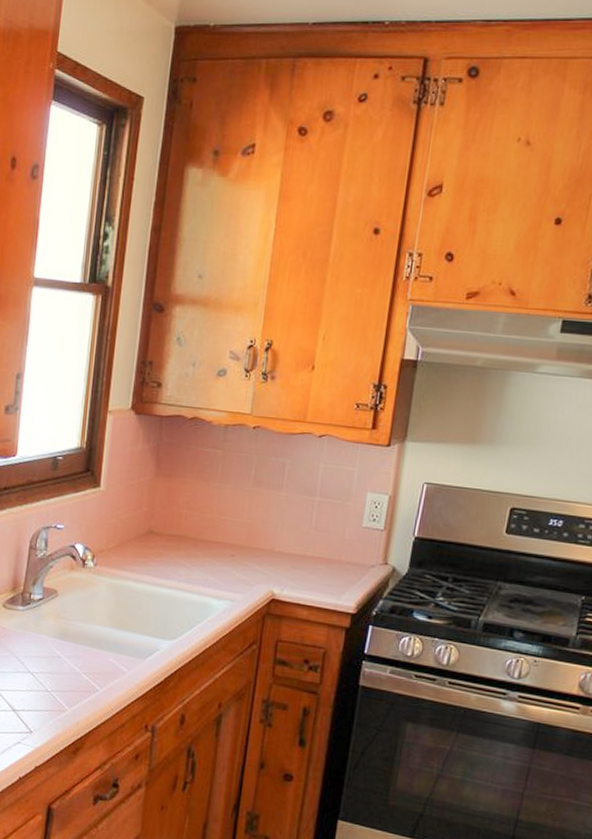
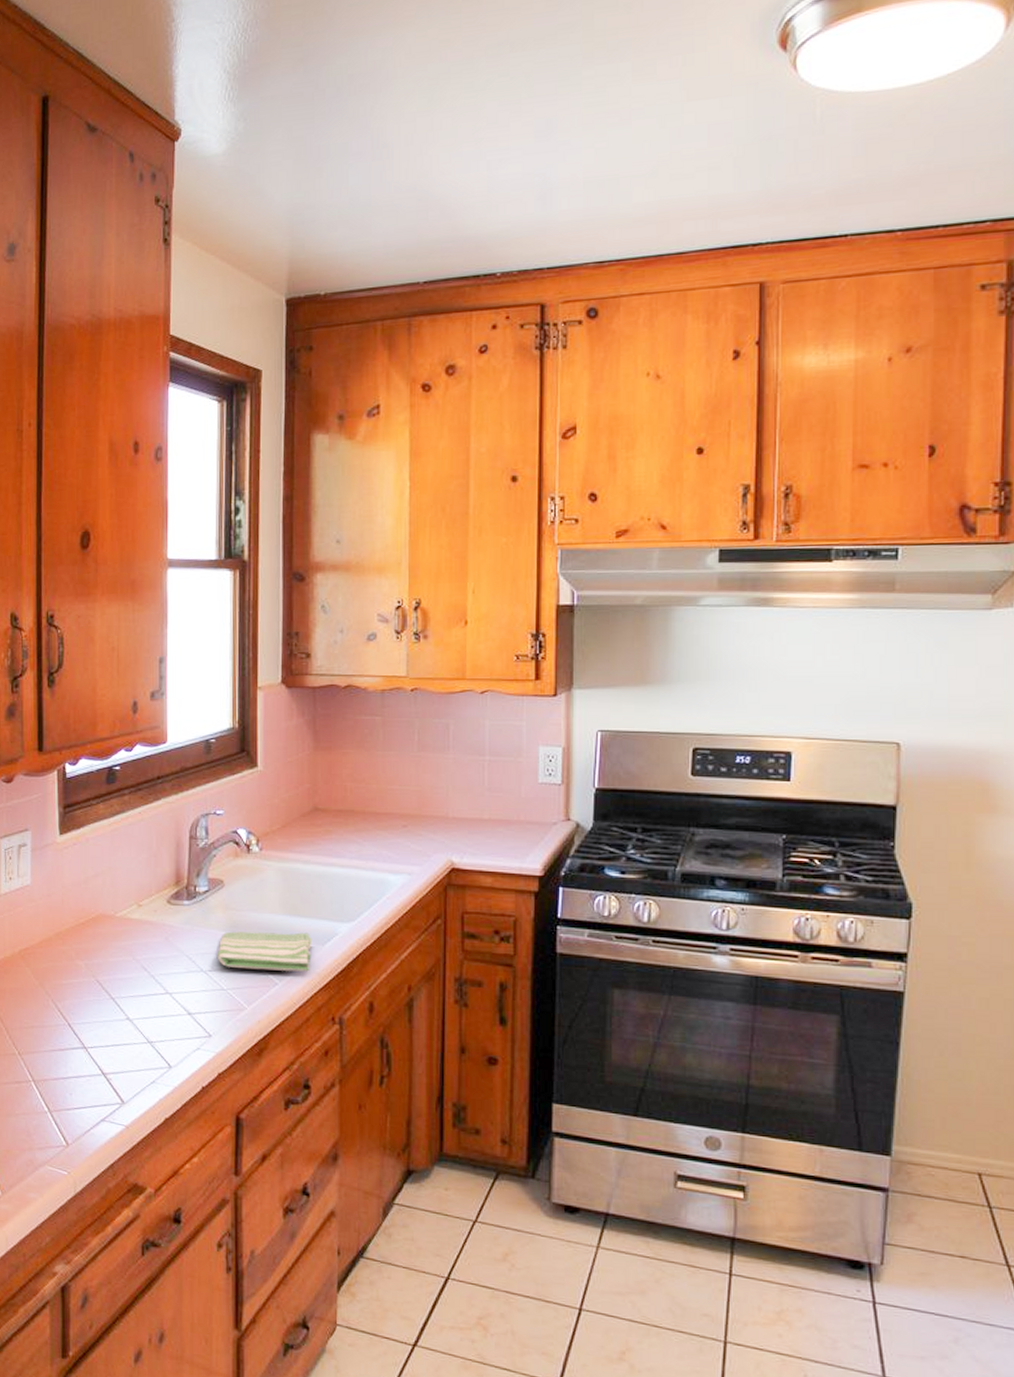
dish towel: none [44,638,135,682] -> present [216,931,313,972]

